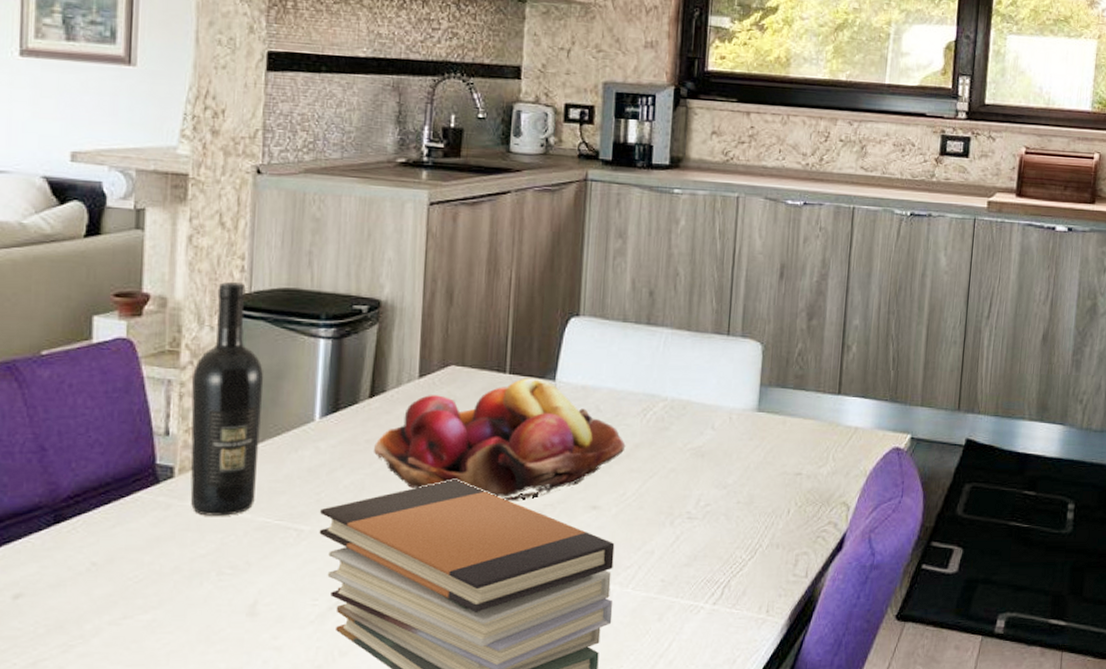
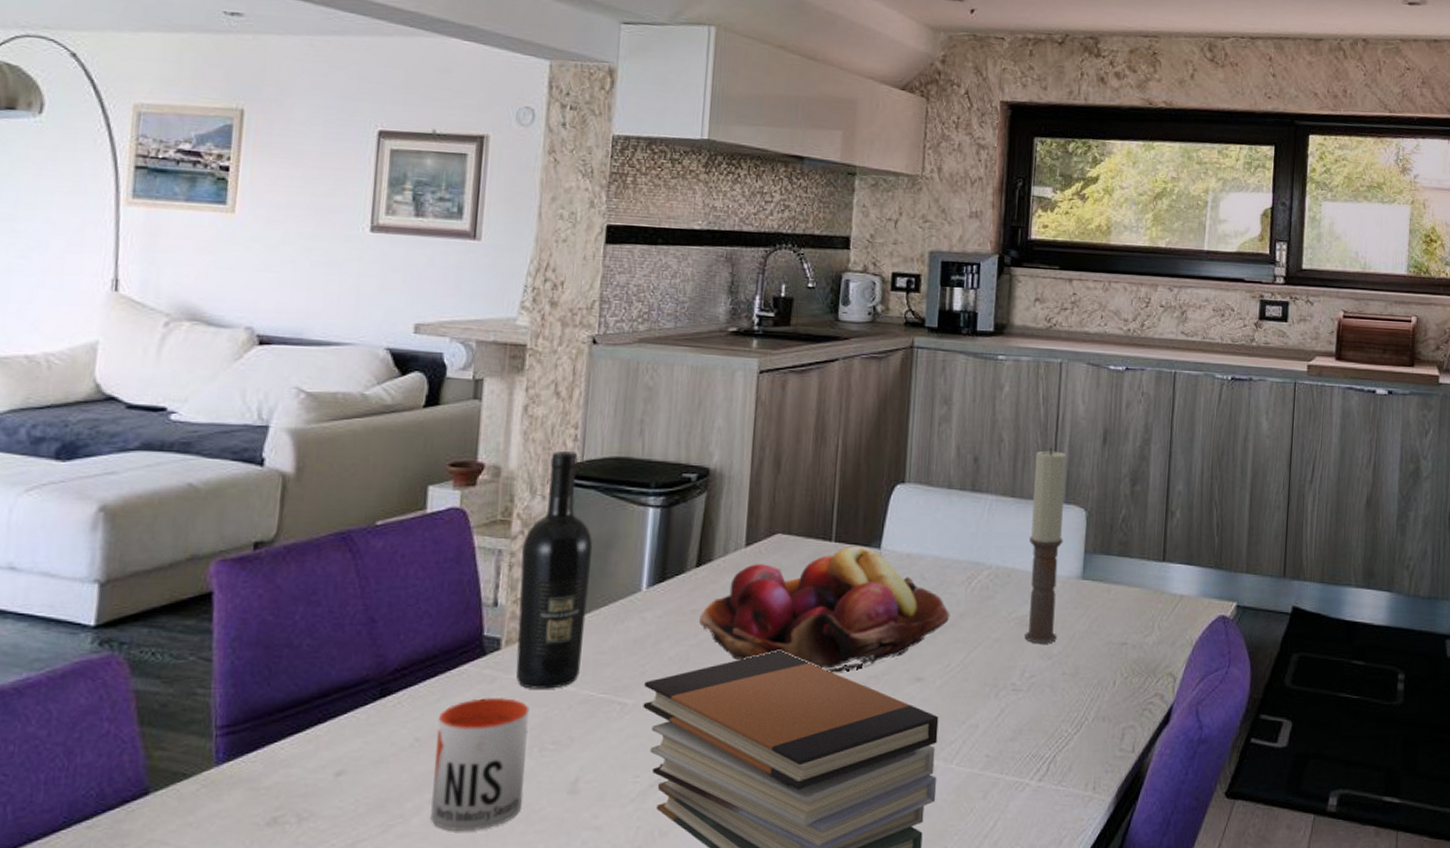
mug: none [110,523,206,651] -> present [430,697,529,831]
candle: none [699,281,743,474] -> present [1024,447,1067,644]

